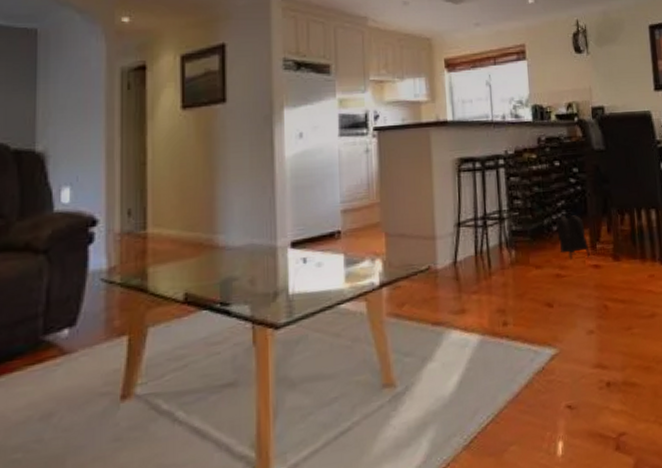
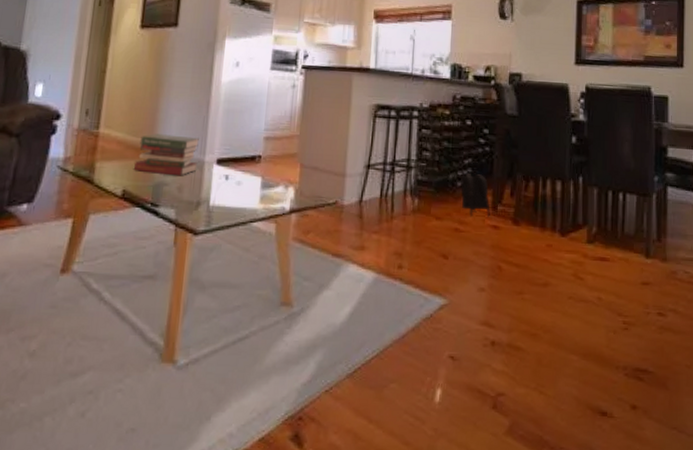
books: none [195,222,269,270] -> present [134,134,199,176]

